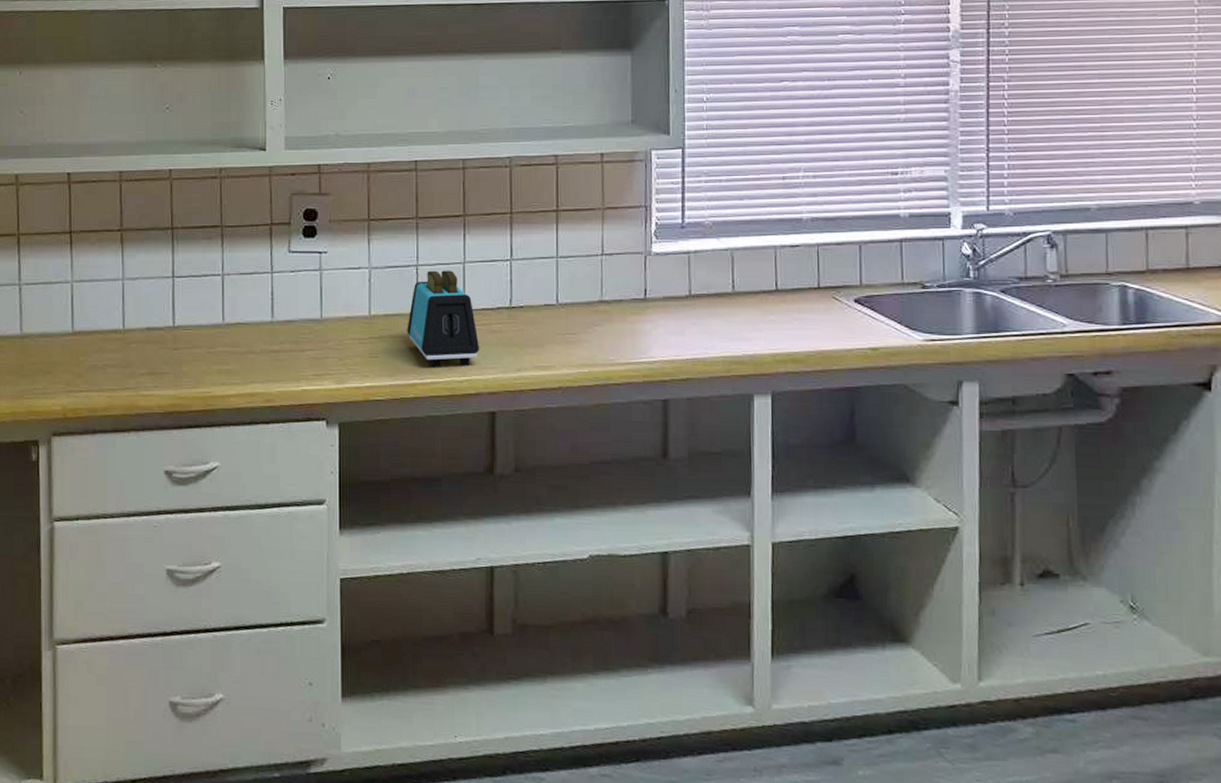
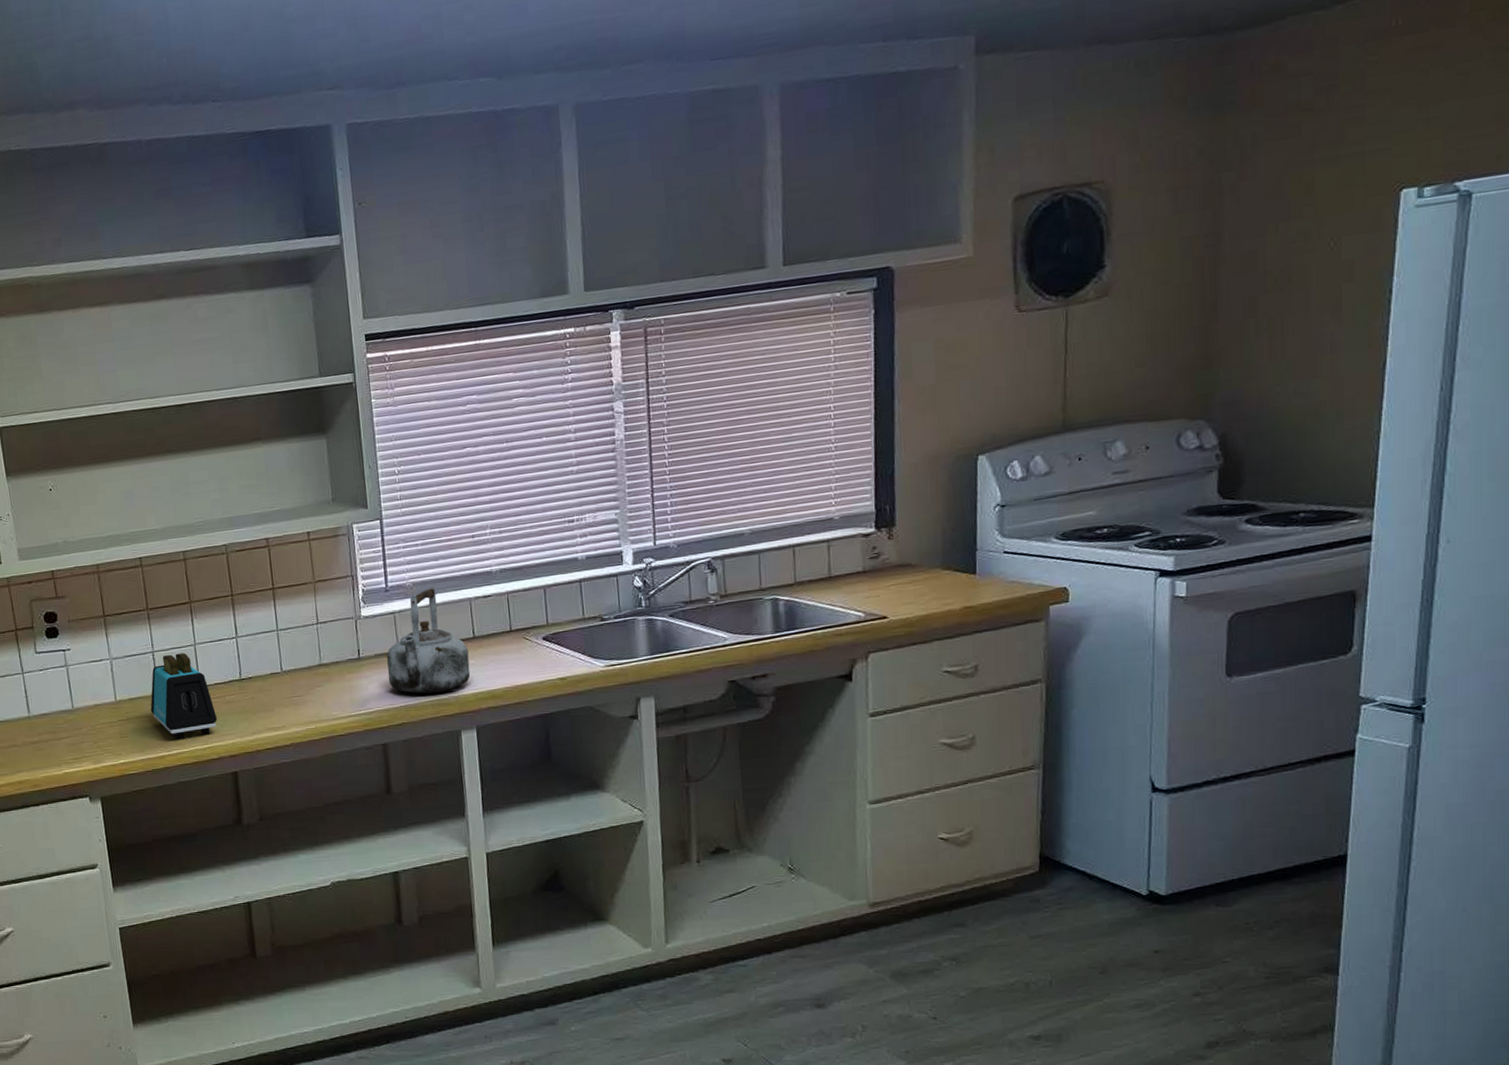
kettle: none [676,227,769,348] -> present [387,585,471,695]

